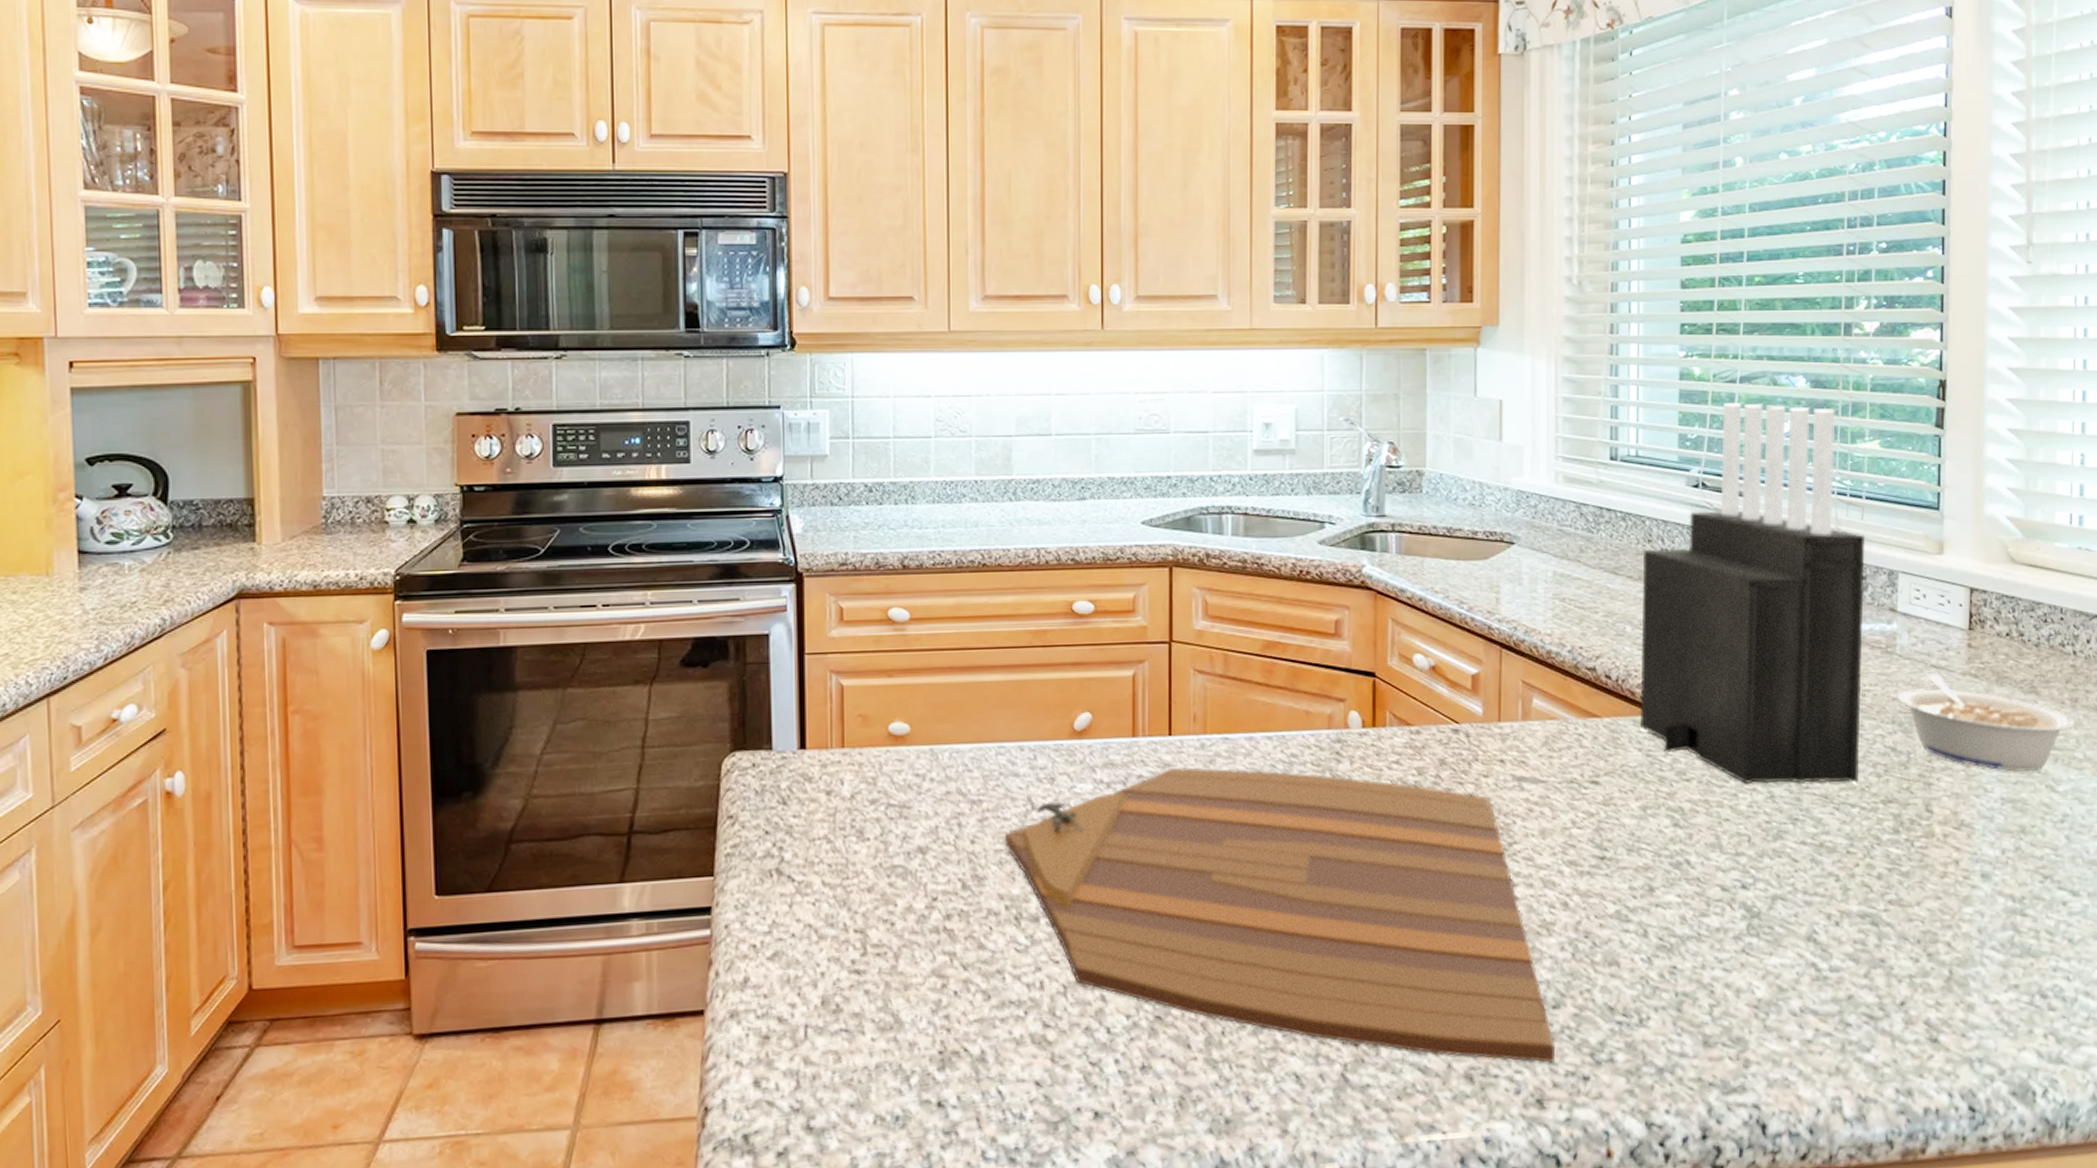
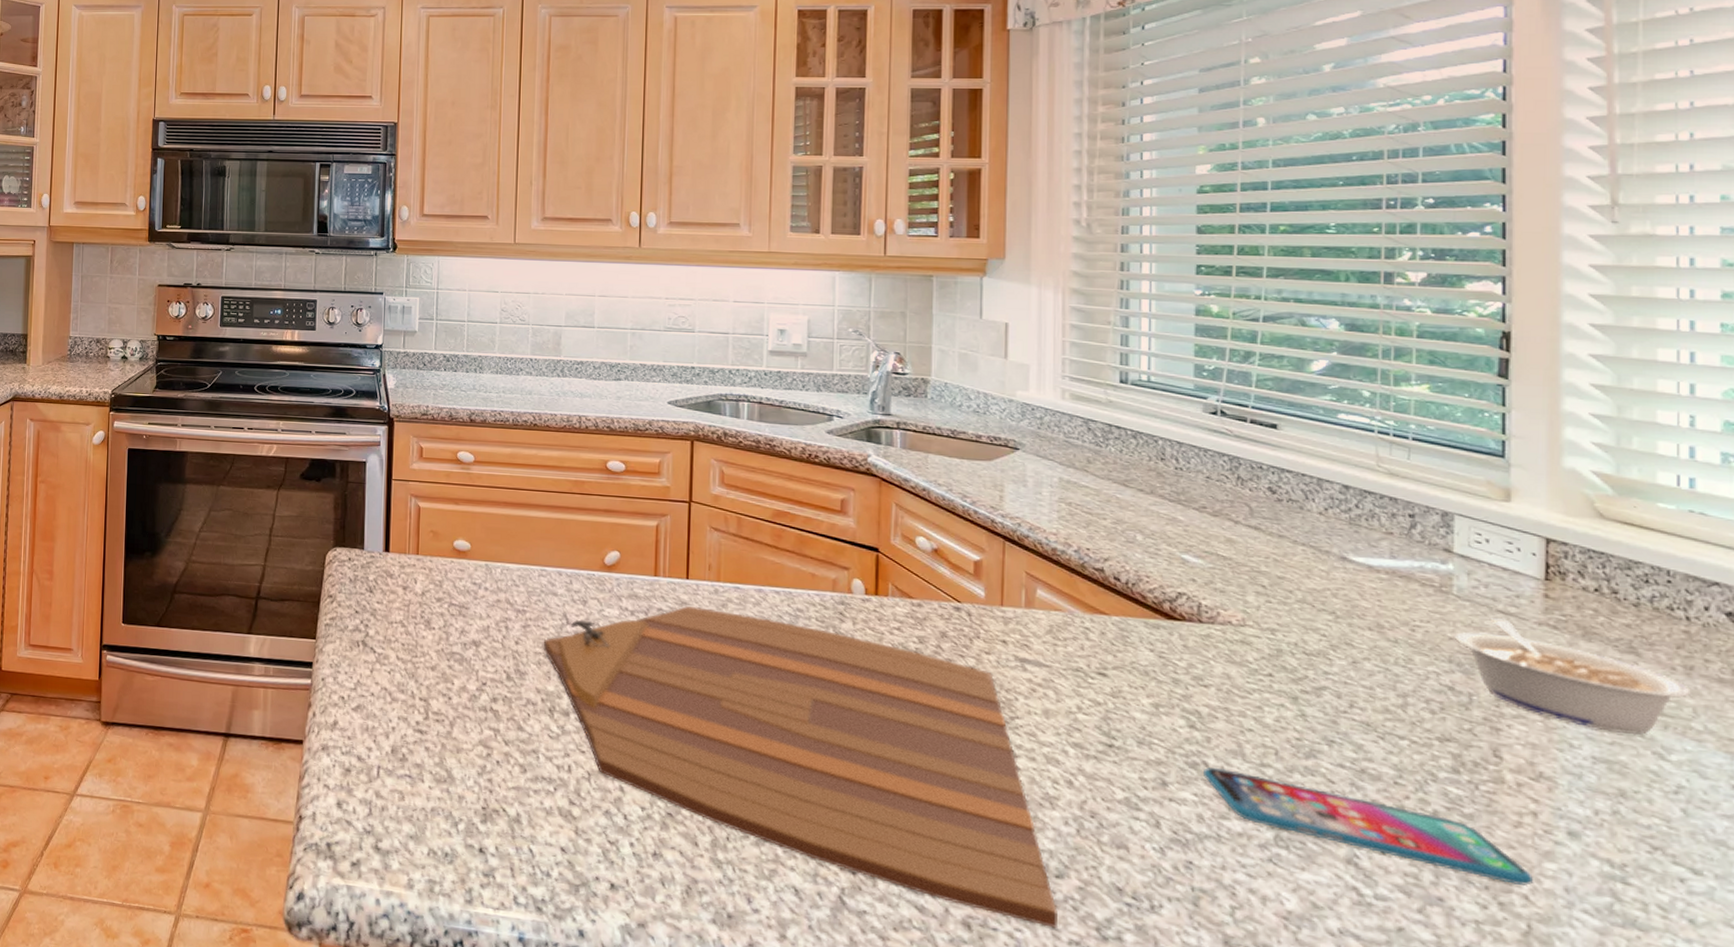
knife block: present [1641,402,1866,785] -> none [1153,339,1413,716]
smartphone: none [1686,863,1954,934] -> present [1203,767,1533,886]

